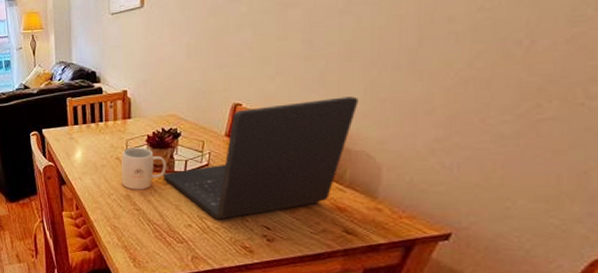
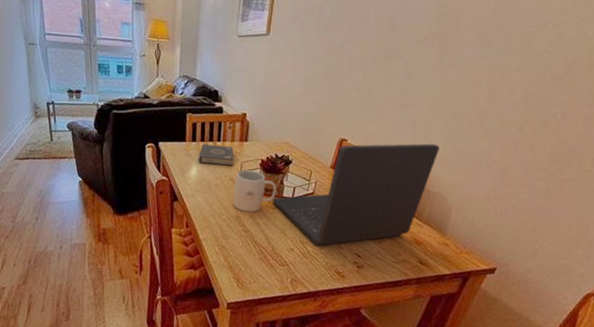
book: none [82,126,118,146] -> present [198,144,234,166]

